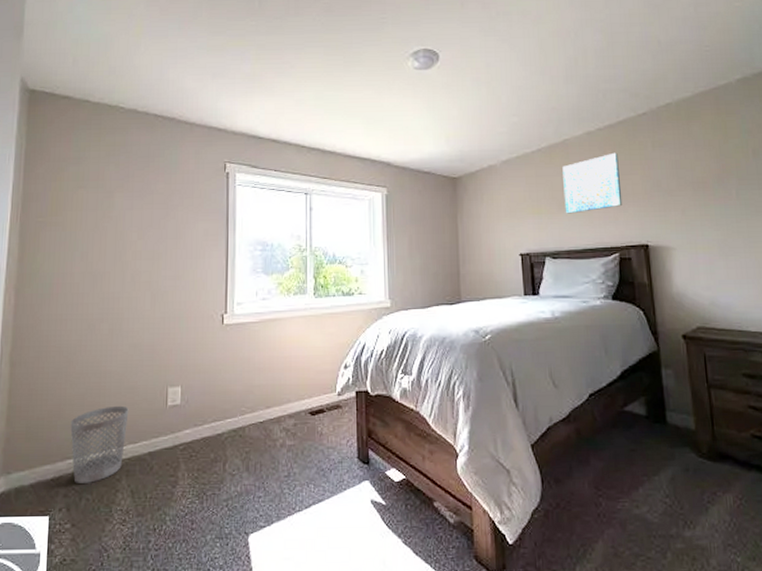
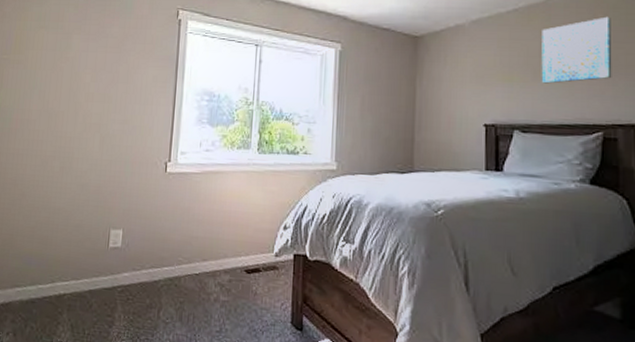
wastebasket: present [70,405,129,483] -> none [20,241,74,313]

